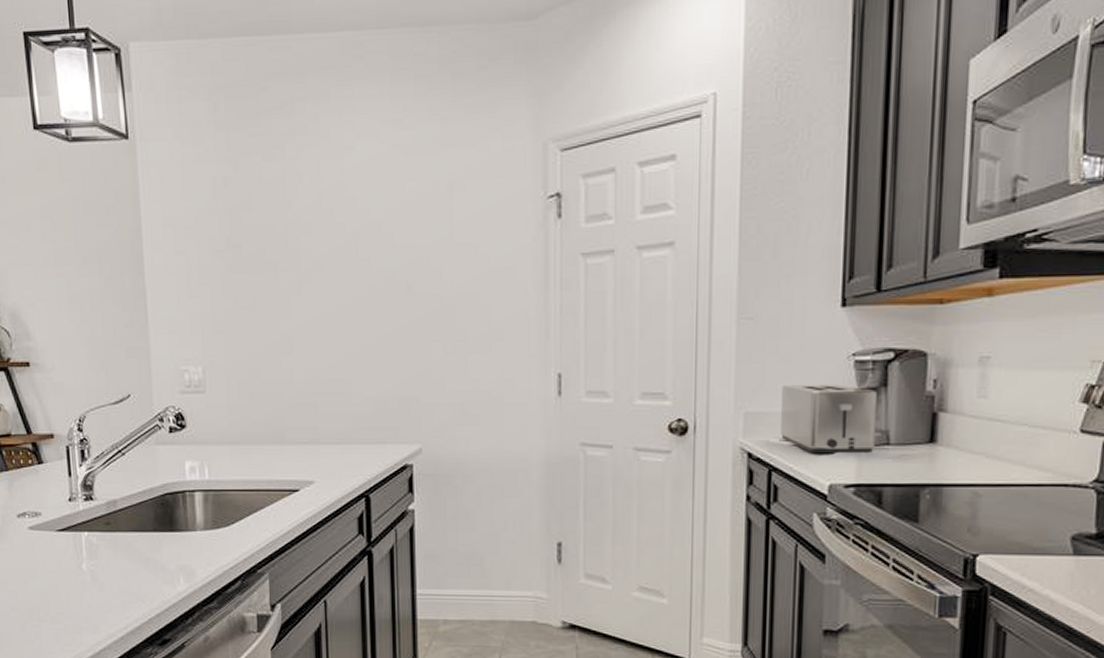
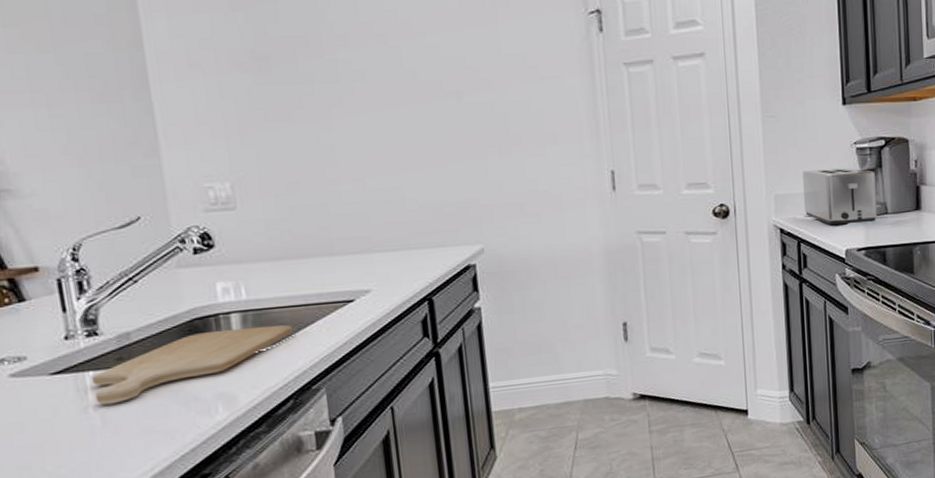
chopping board: none [87,506,245,564] -> present [92,325,294,405]

